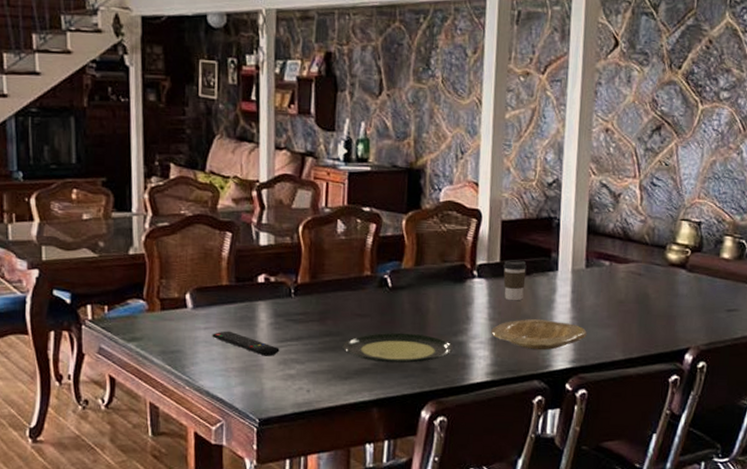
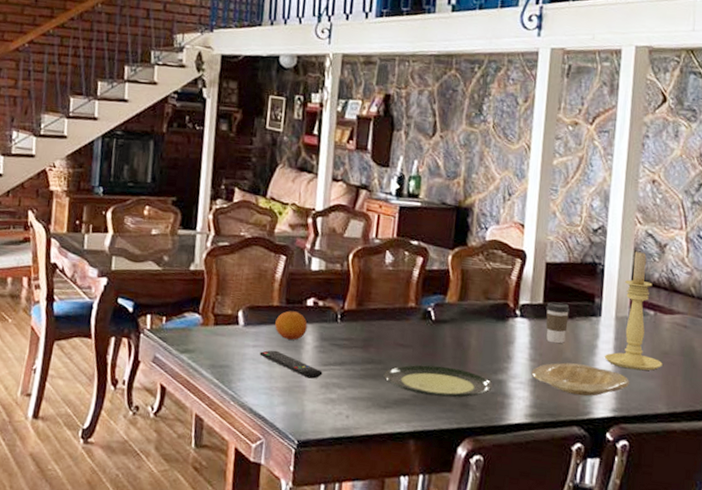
fruit: none [226,289,260,319] -> present [275,310,308,340]
candle holder: none [562,201,619,321] -> present [604,250,663,371]

